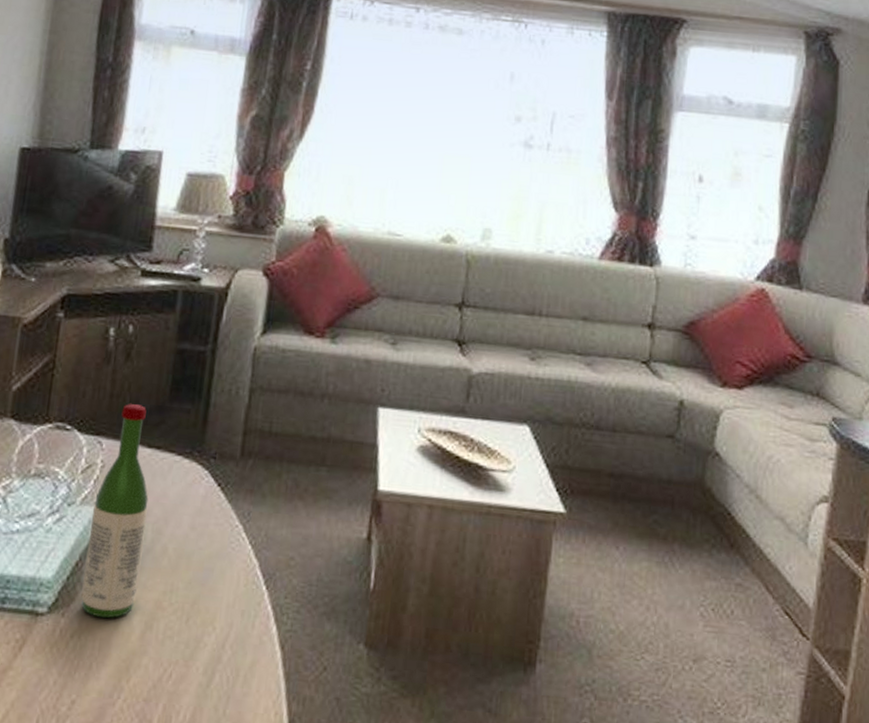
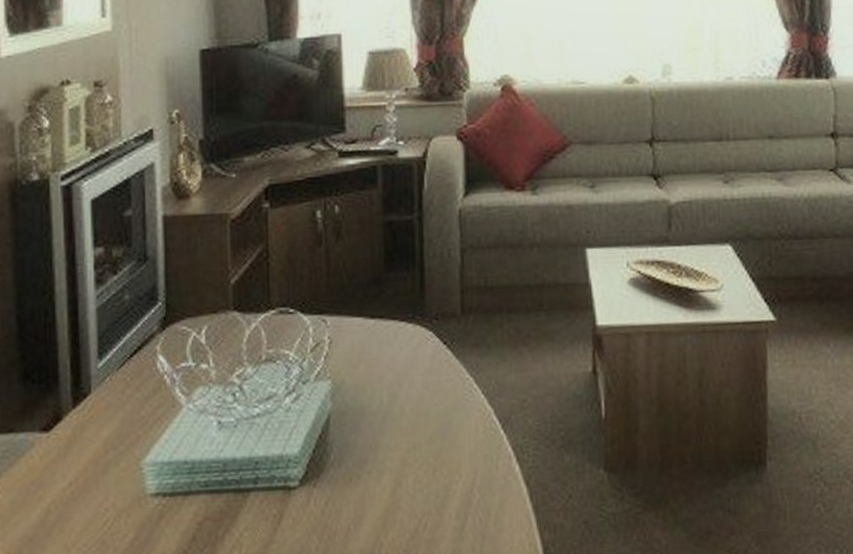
wine bottle: present [81,404,149,619] -> none [328,279,381,483]

